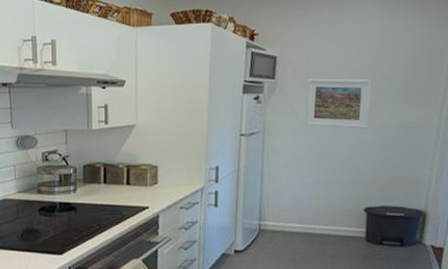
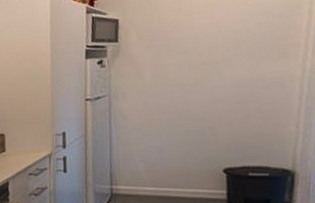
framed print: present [305,78,372,129] -> none [152,36,223,87]

